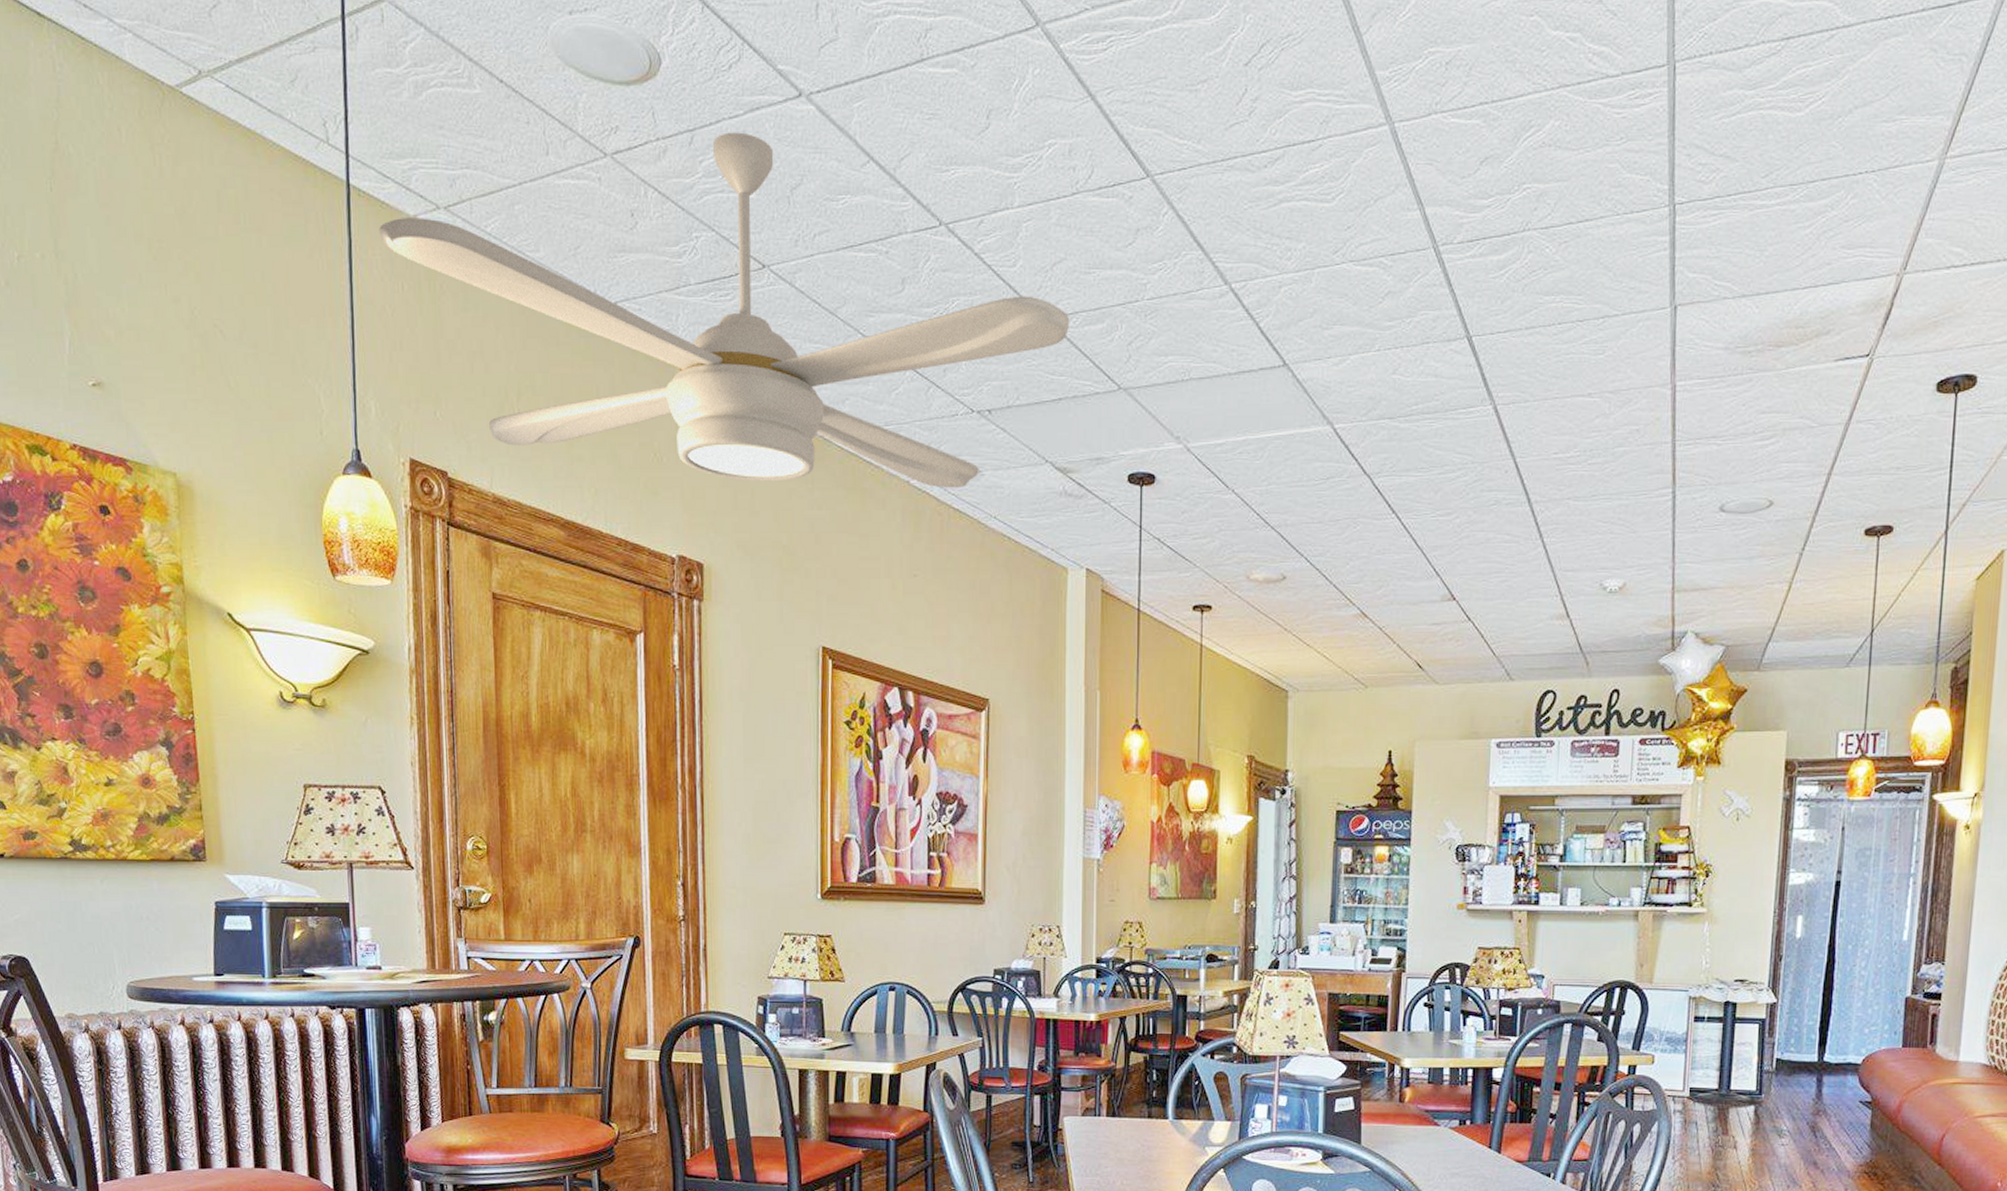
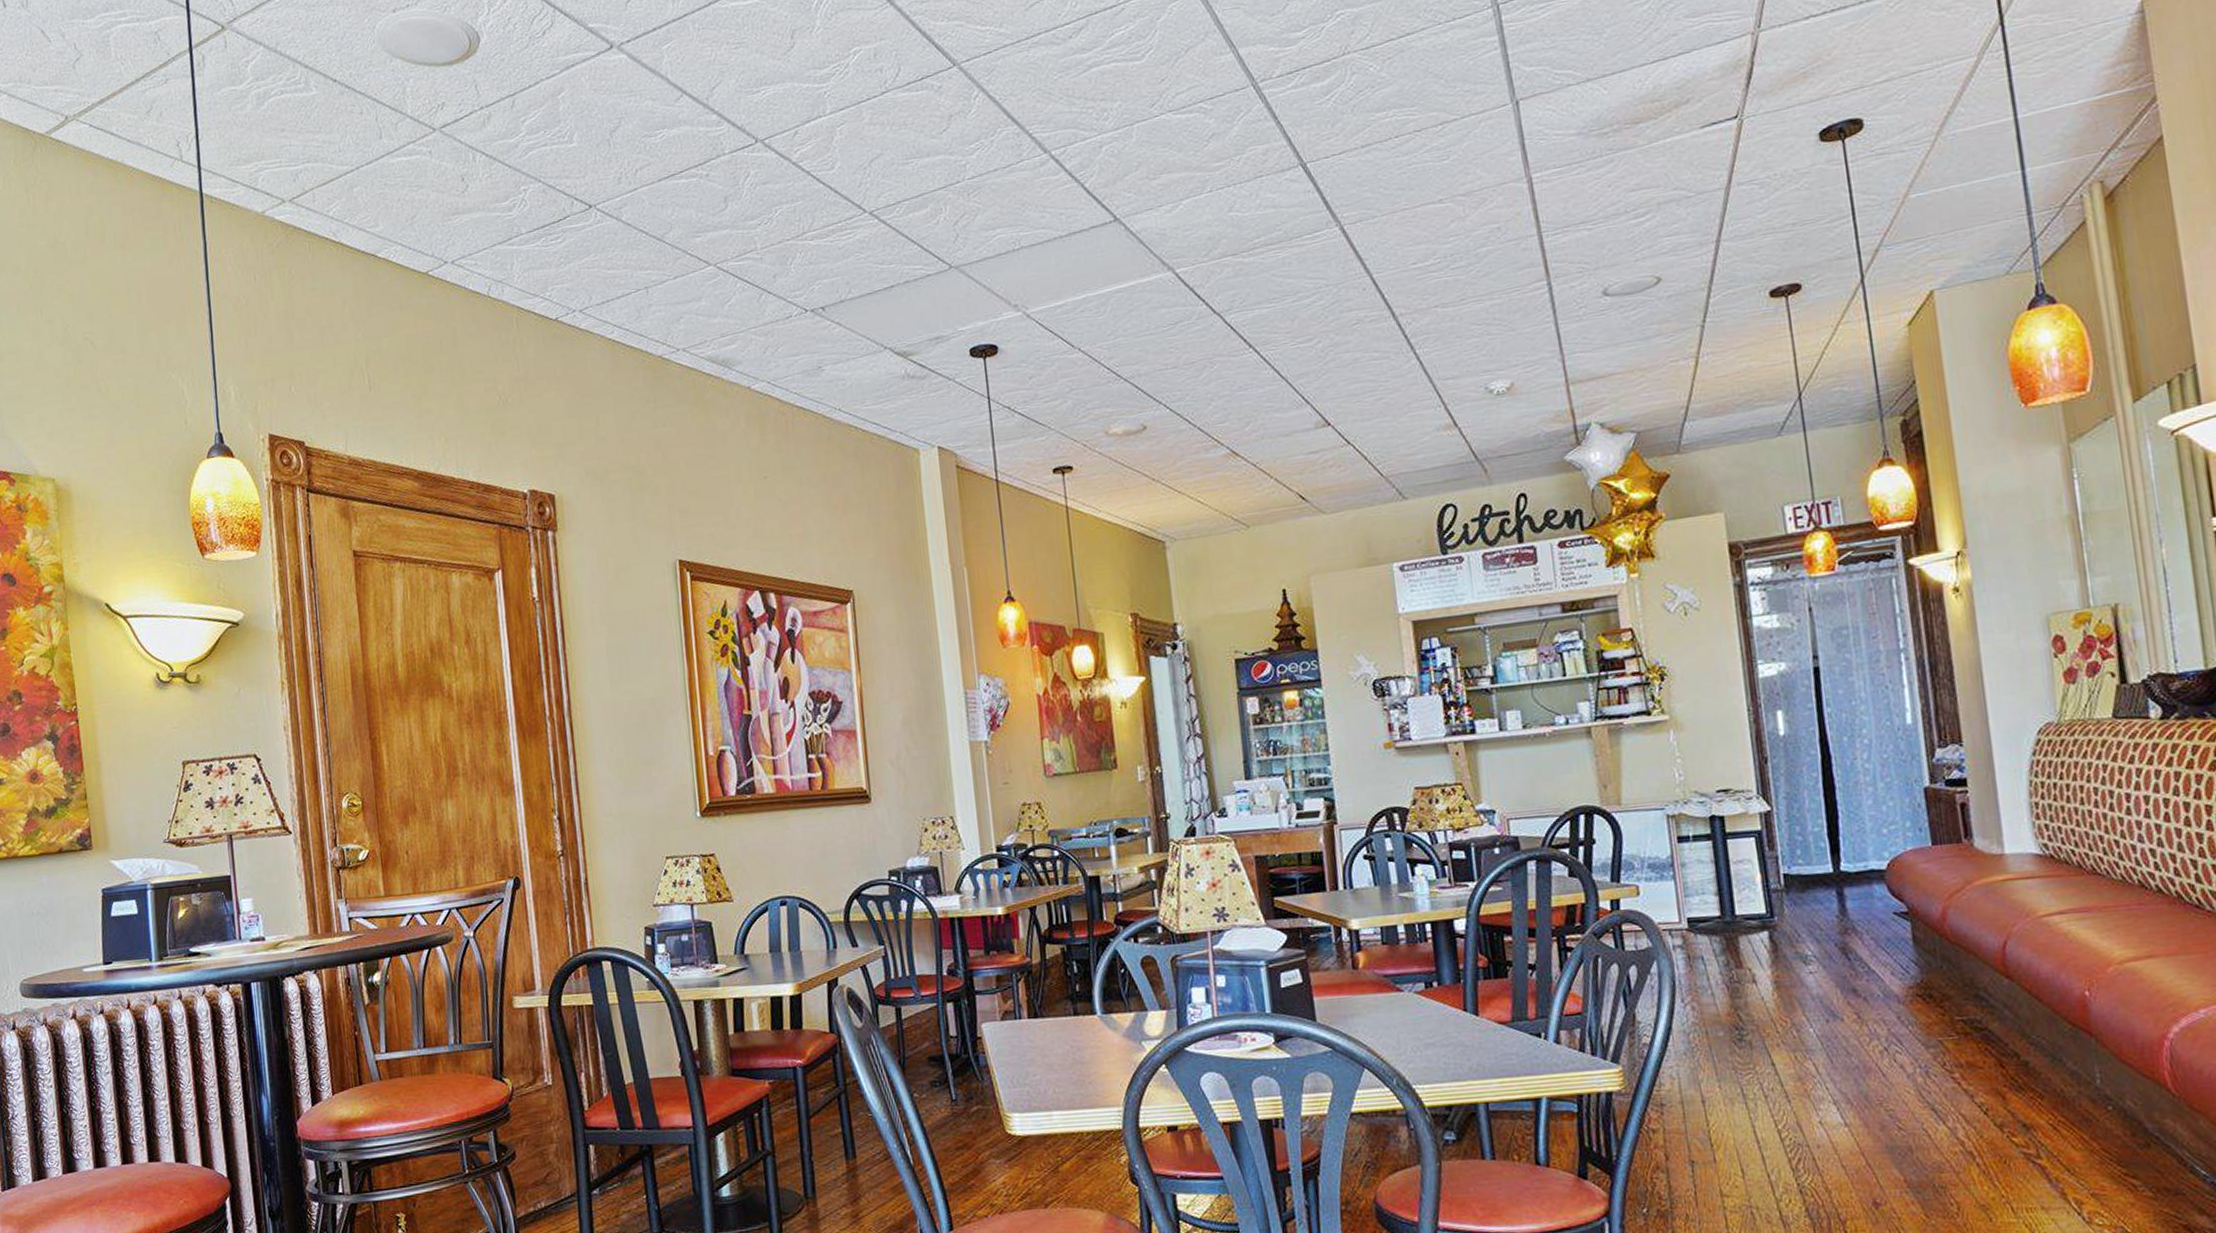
ceiling fan: present [379,132,1069,488] -> none [231,89,893,410]

